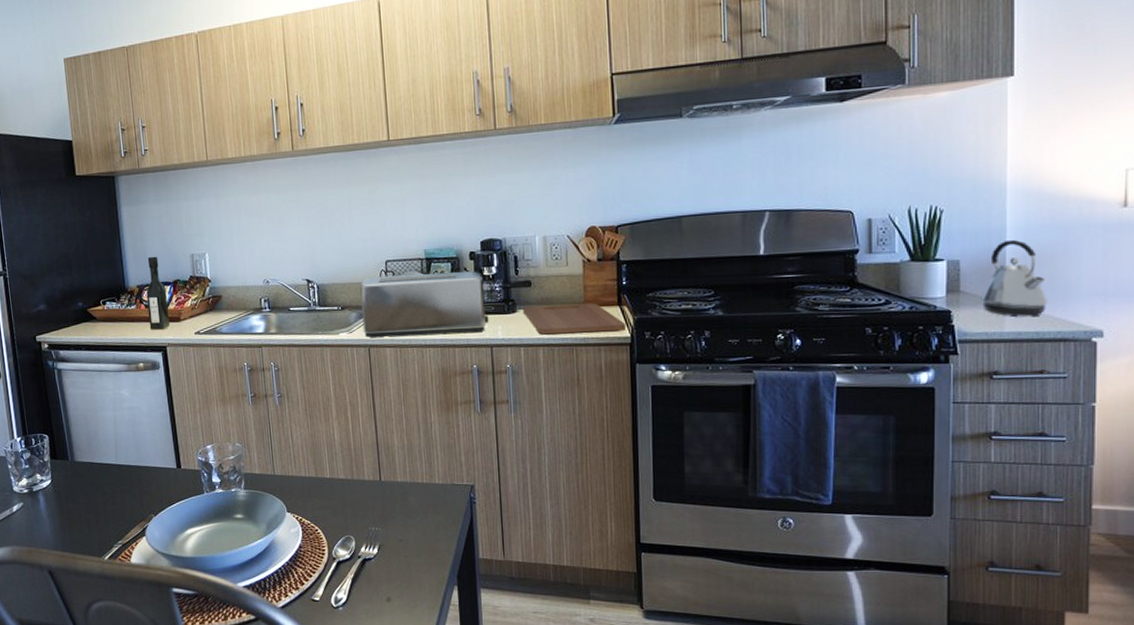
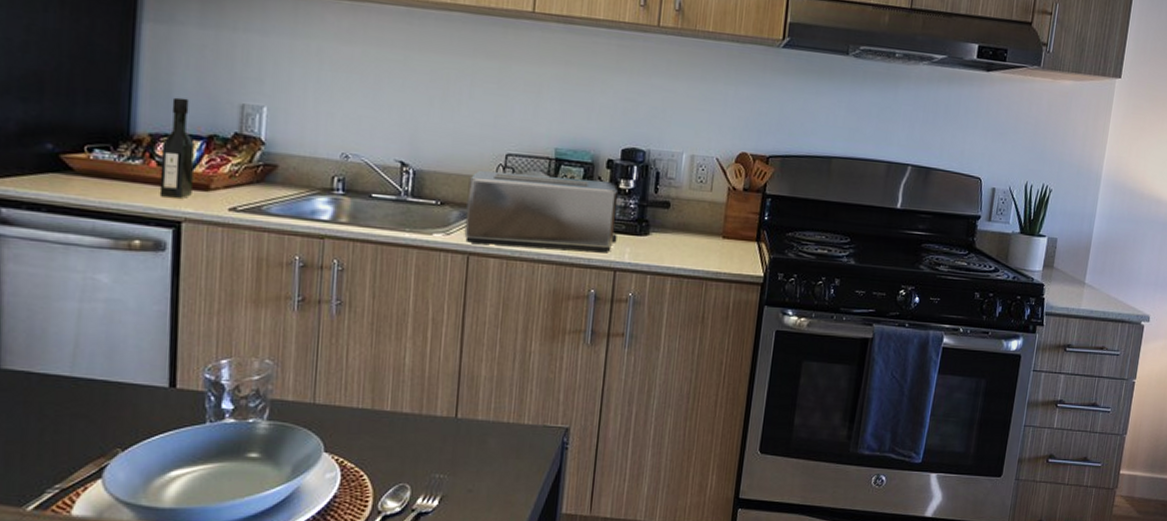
cutting board: present [522,303,626,335] -> none [655,230,761,269]
kettle: present [981,239,1048,318] -> none [1068,225,1117,298]

